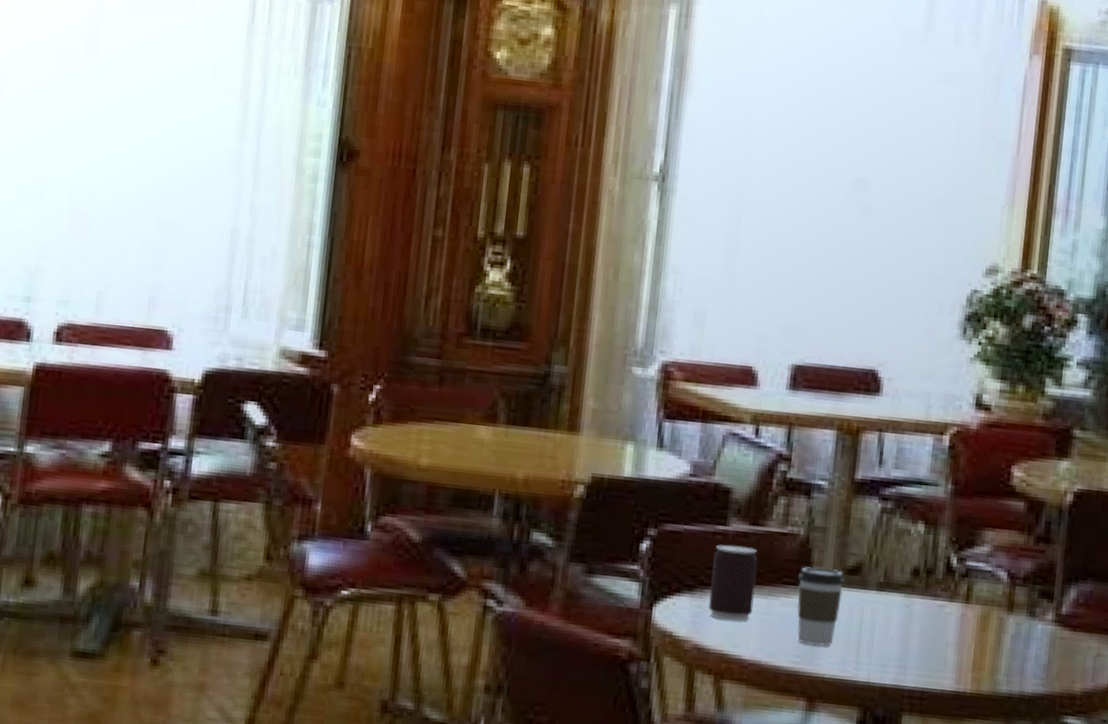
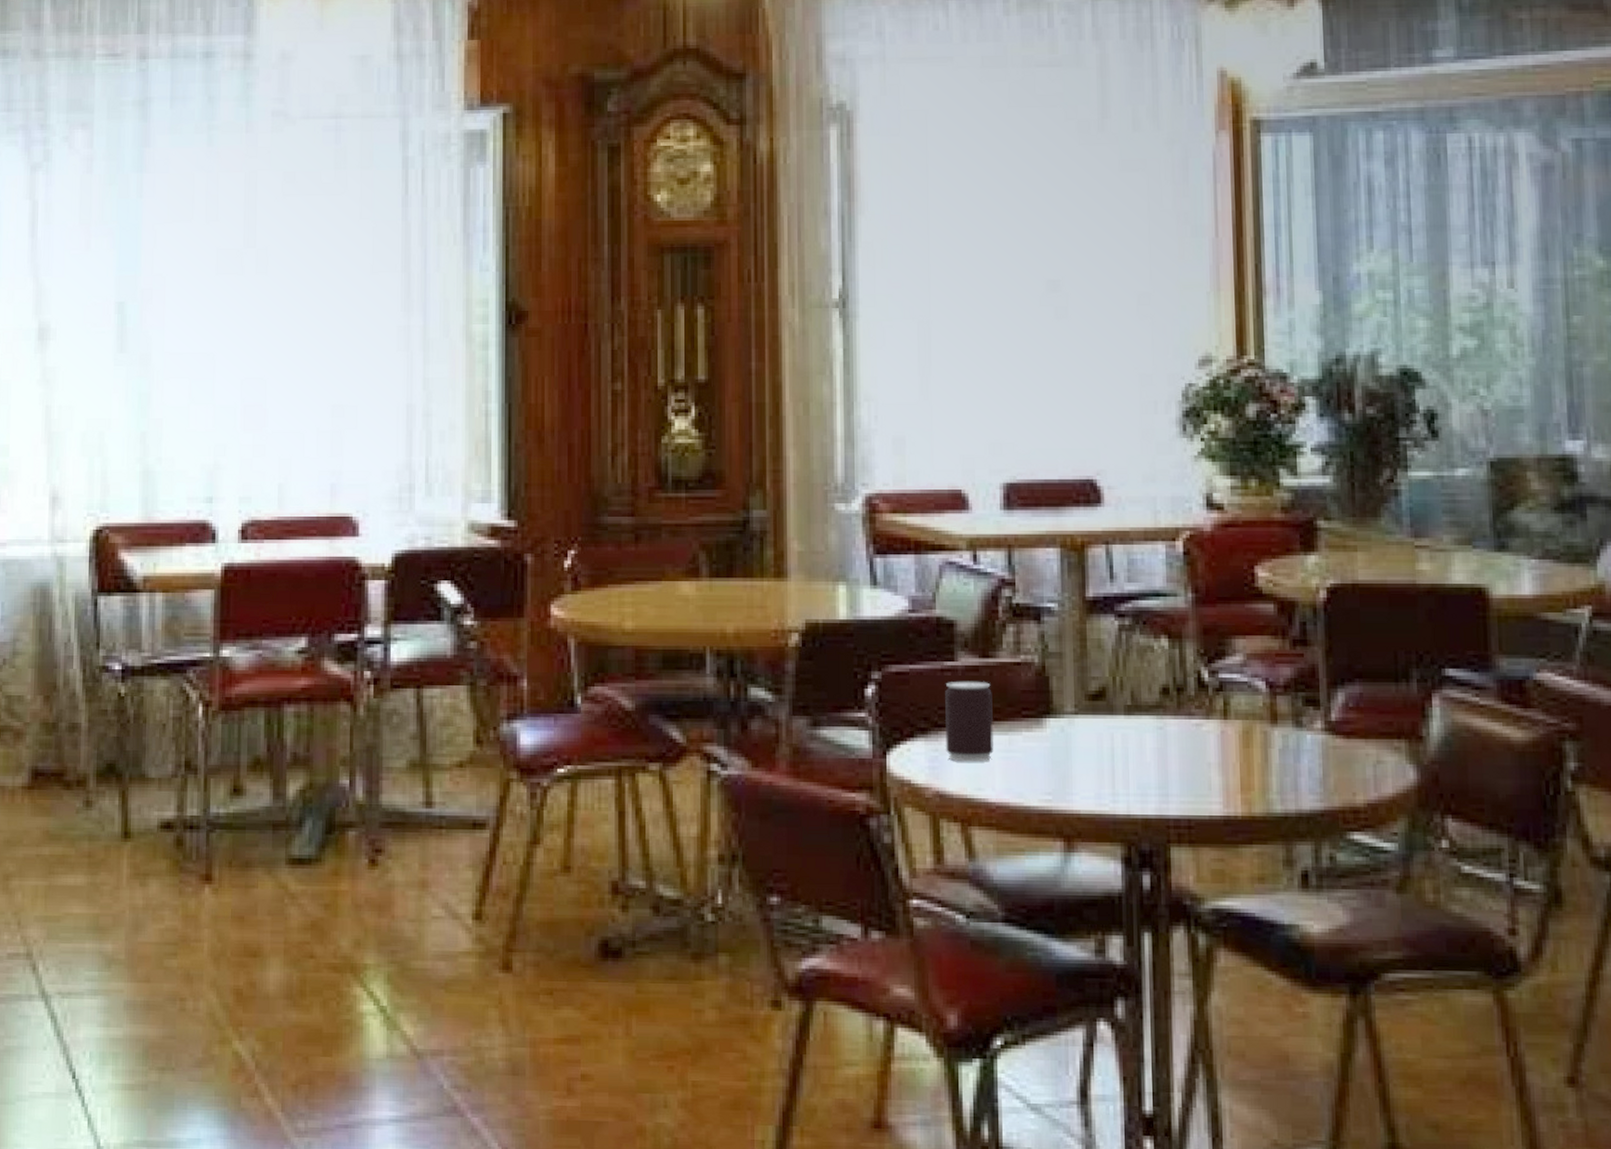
coffee cup: present [797,567,845,647] -> none [1039,697,1089,781]

